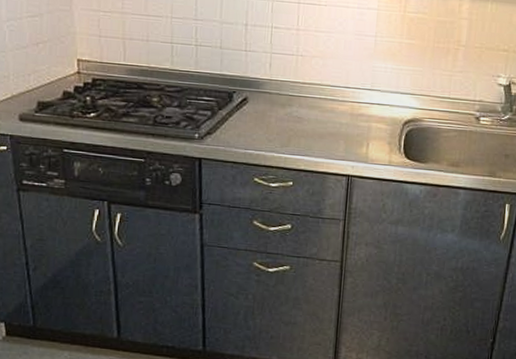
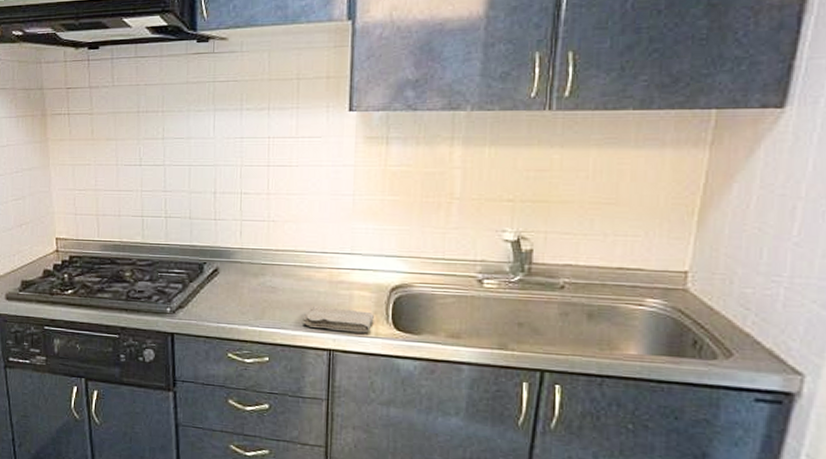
washcloth: none [325,135,388,161] -> present [303,305,374,333]

